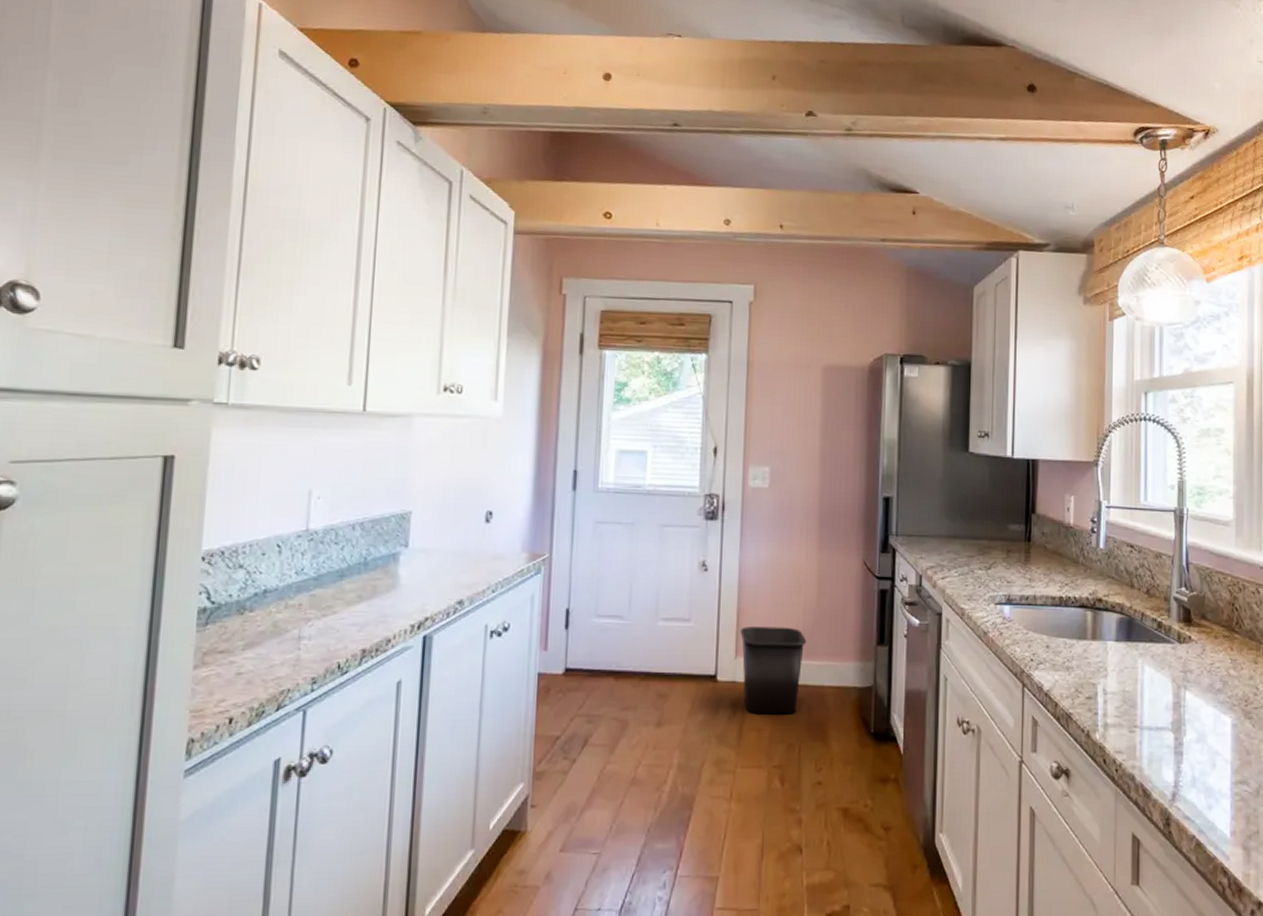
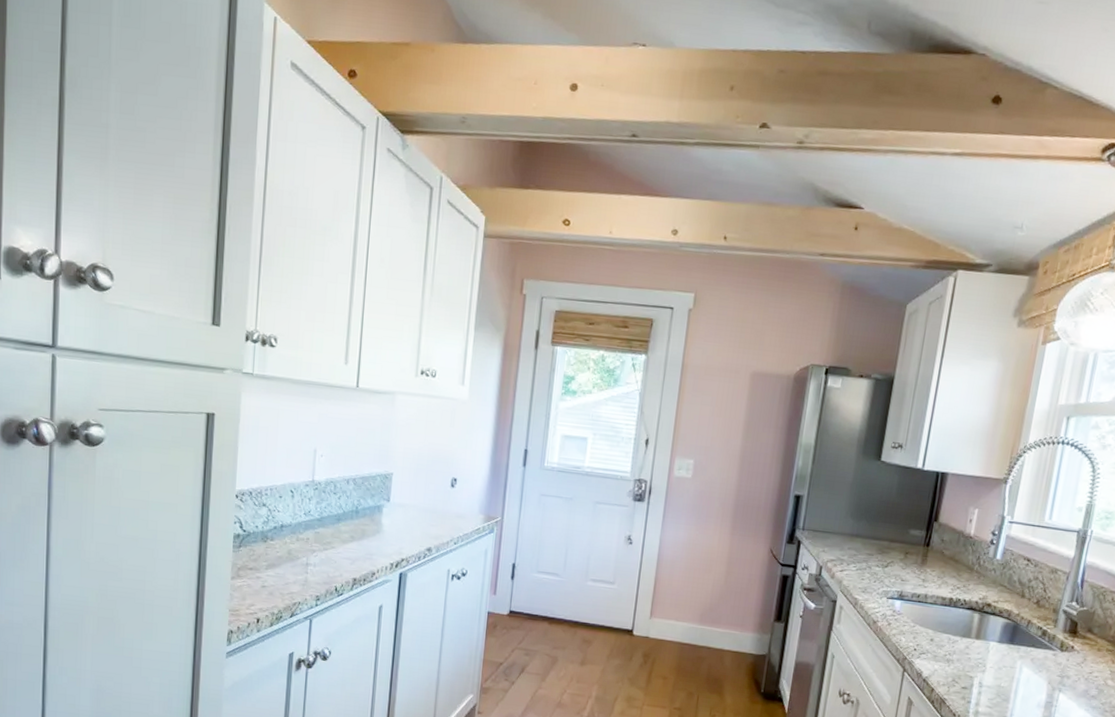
waste bin: present [740,626,807,715] -> none [654,593,713,669]

